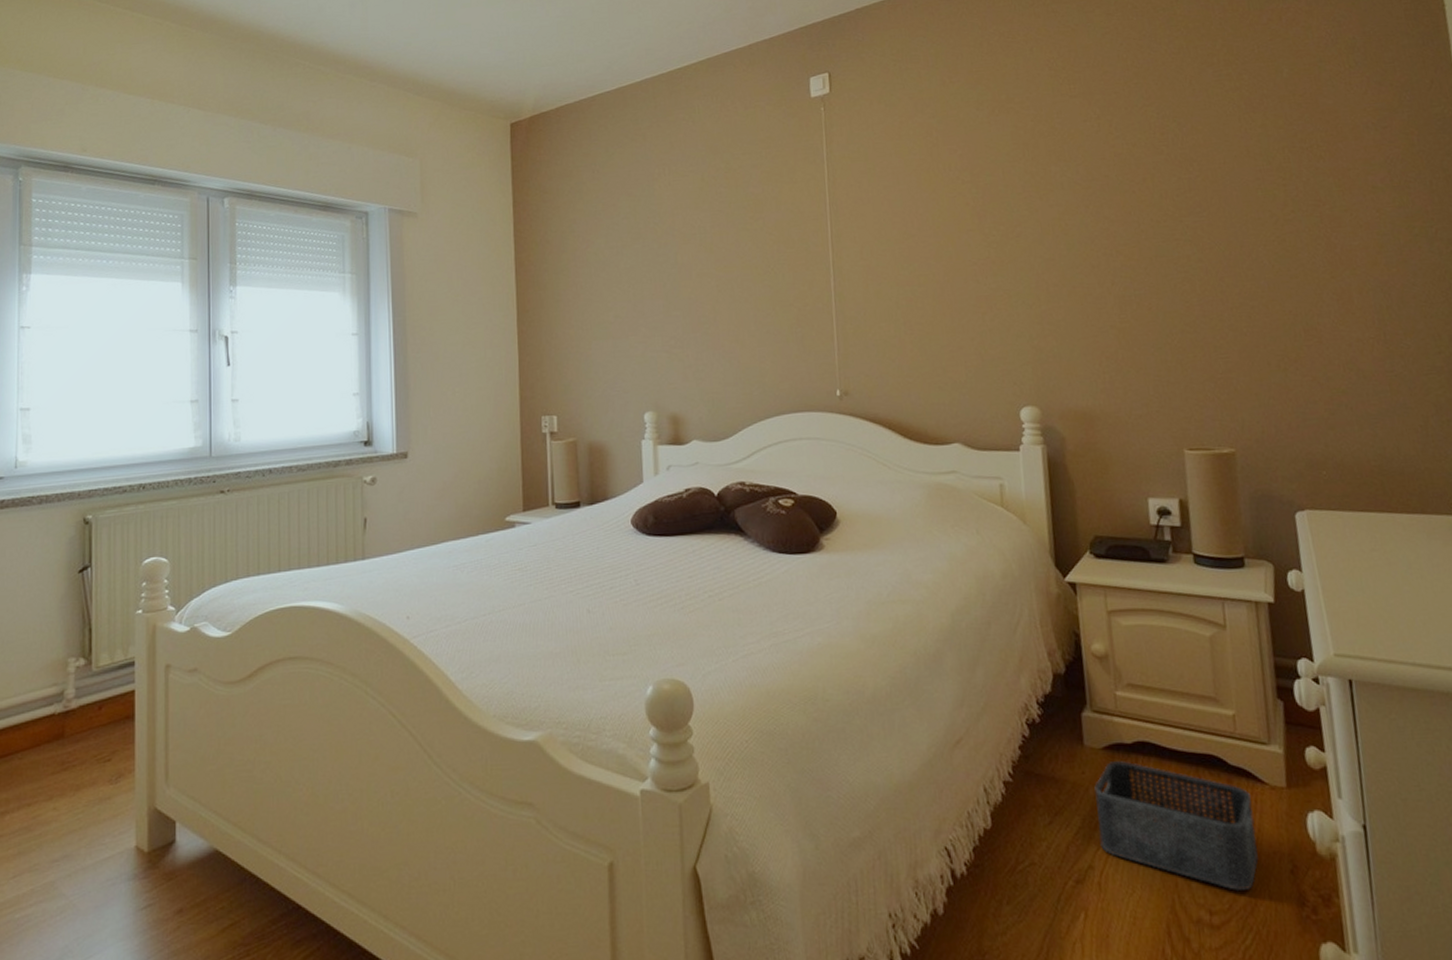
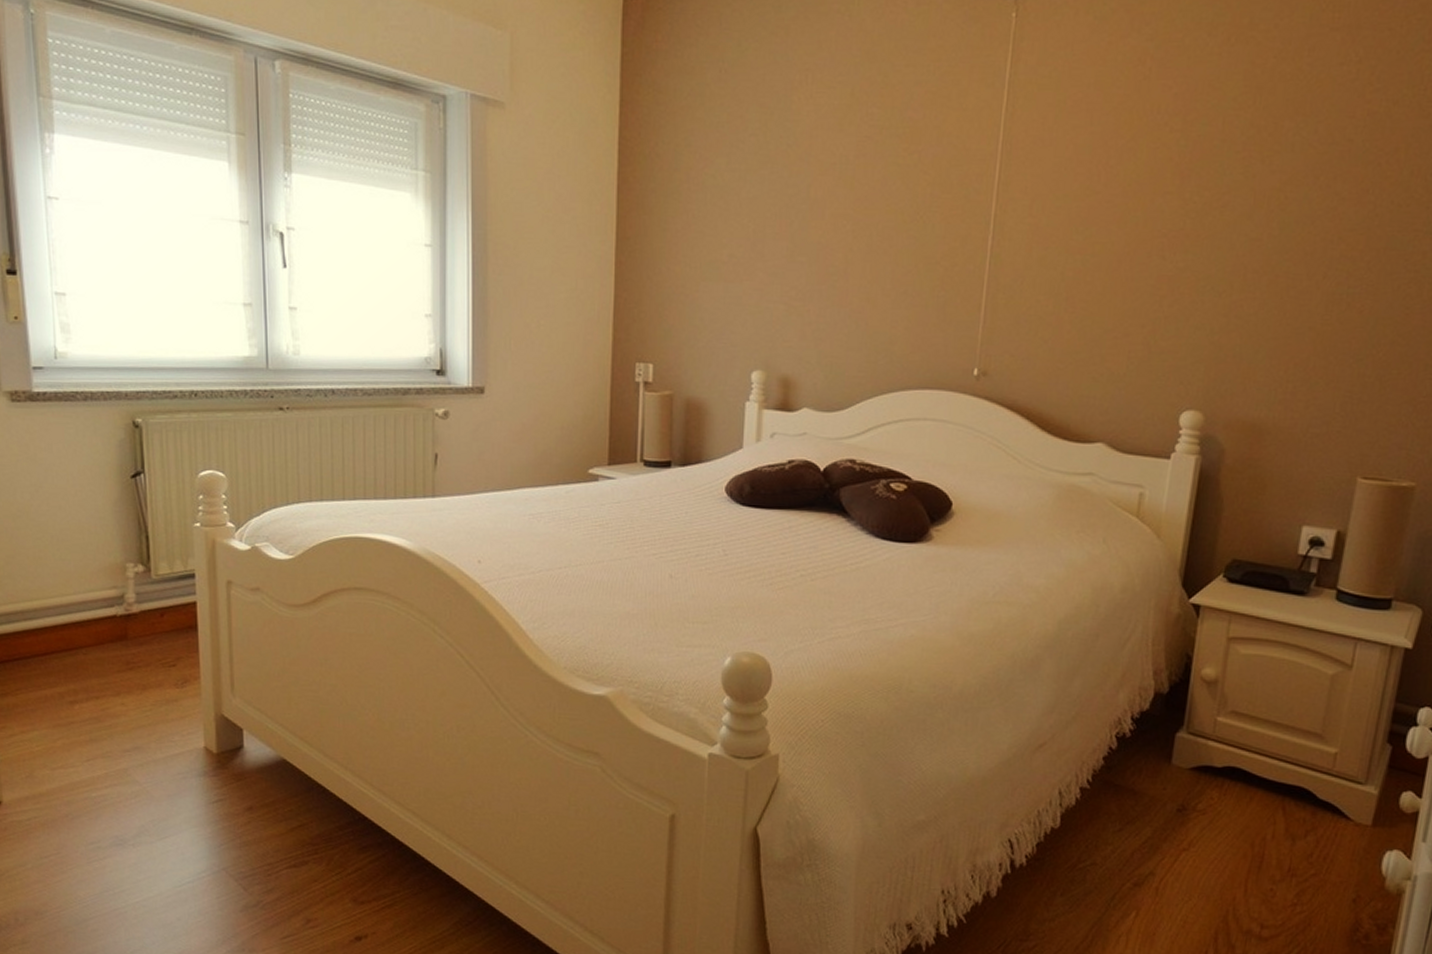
storage bin: present [1094,761,1258,890] -> none [1166,782,1332,911]

